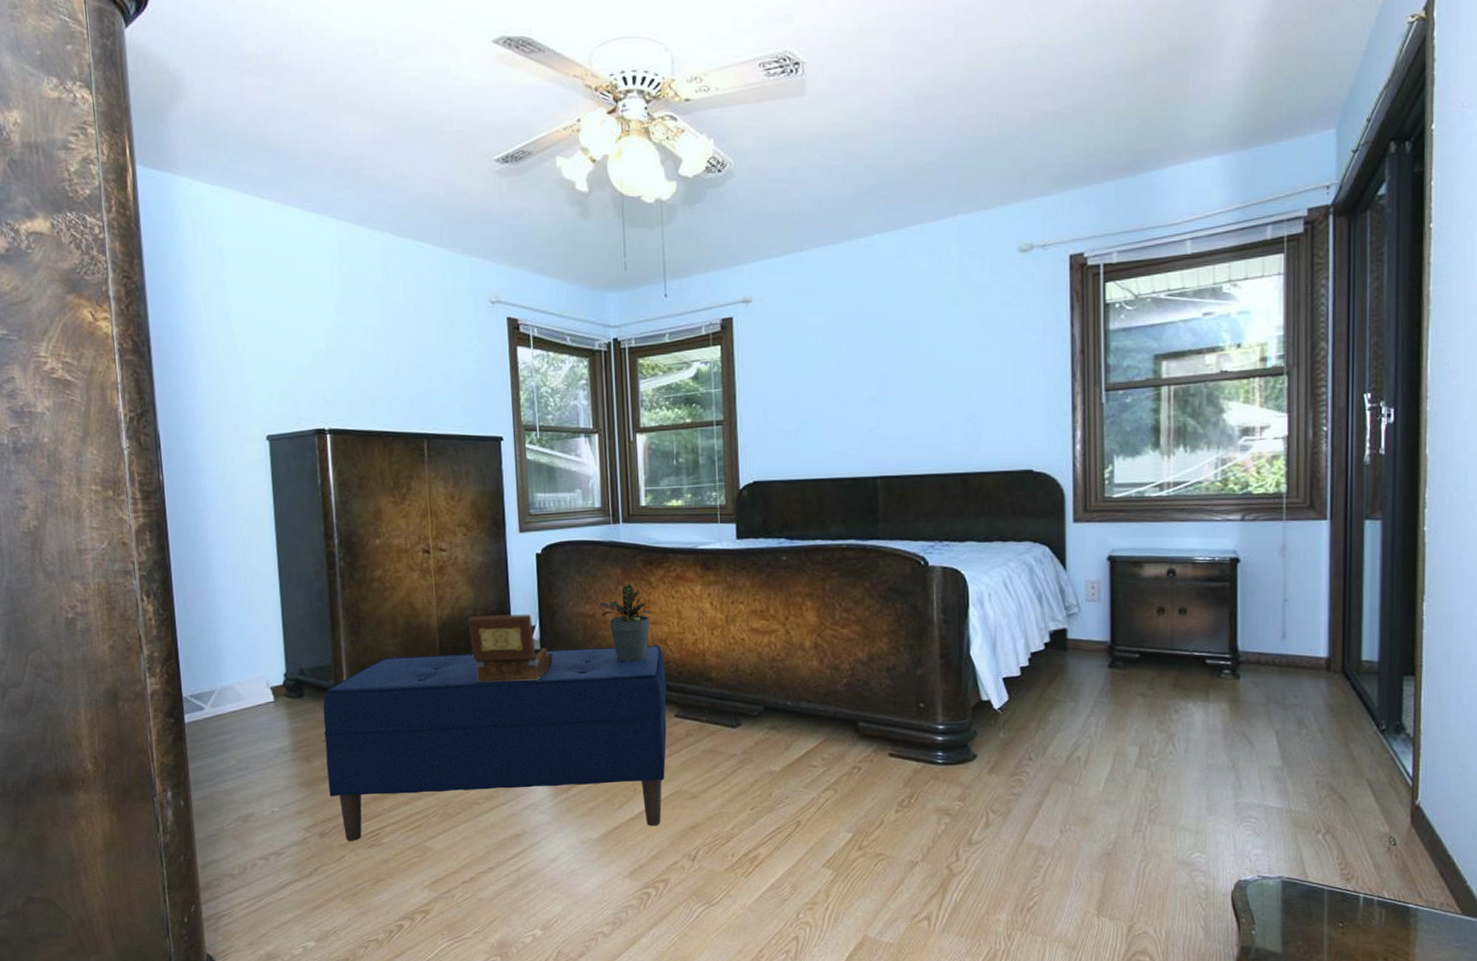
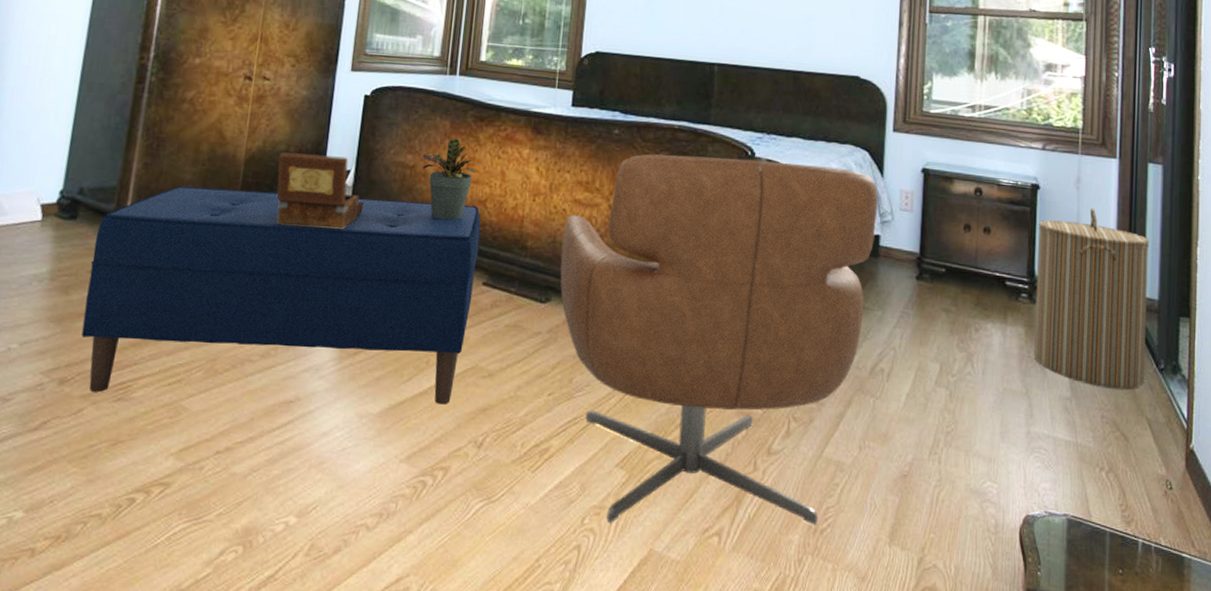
chair: none [744,566,1062,916] -> present [560,154,878,526]
laundry hamper: none [1240,574,1367,754] -> present [1034,208,1150,390]

